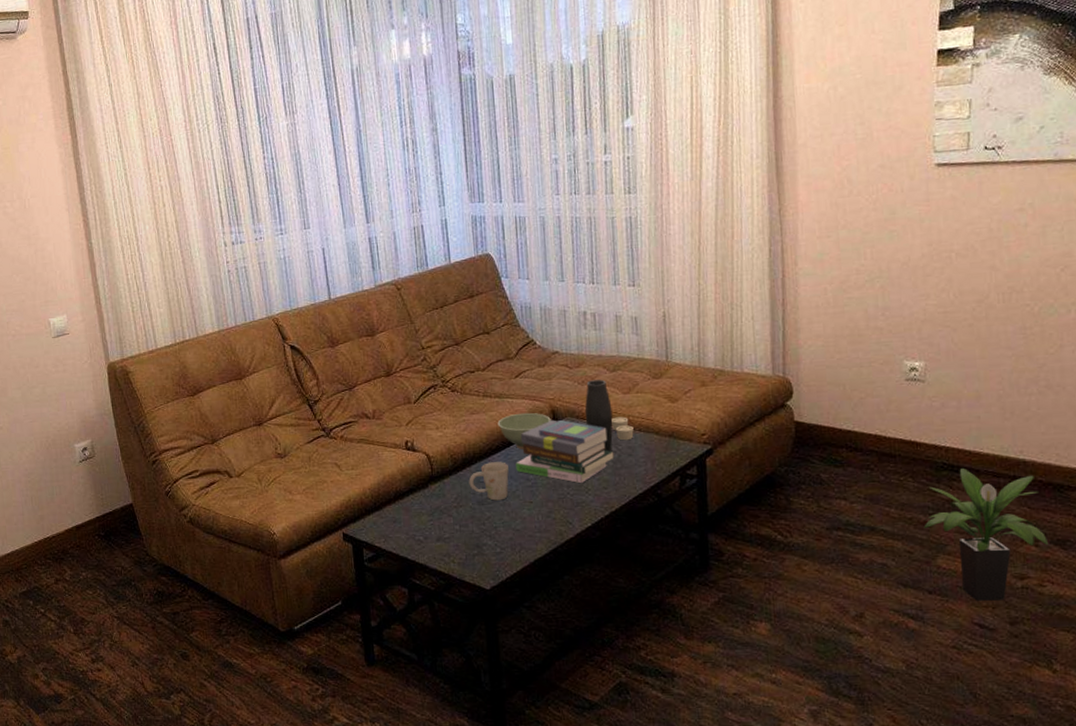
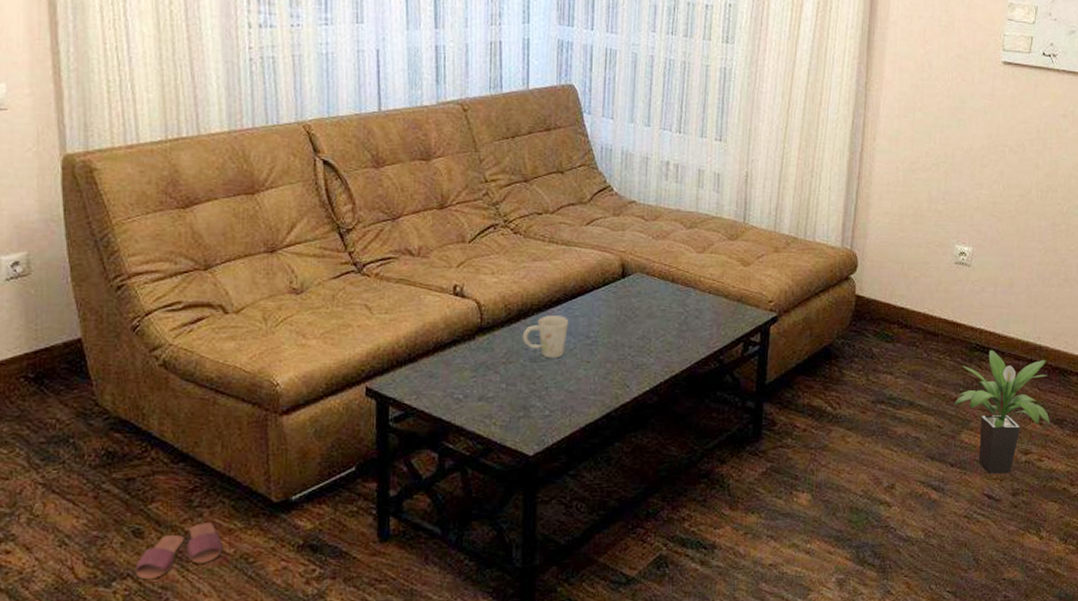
slippers: none [185,648,247,694] -> present [135,523,223,580]
bowl: present [497,412,551,449] -> none [561,264,620,304]
books: present [516,419,614,484] -> none [576,274,681,345]
vase: present [584,379,613,452] -> none [655,235,684,313]
candle: present [611,416,634,441] -> none [682,276,704,302]

